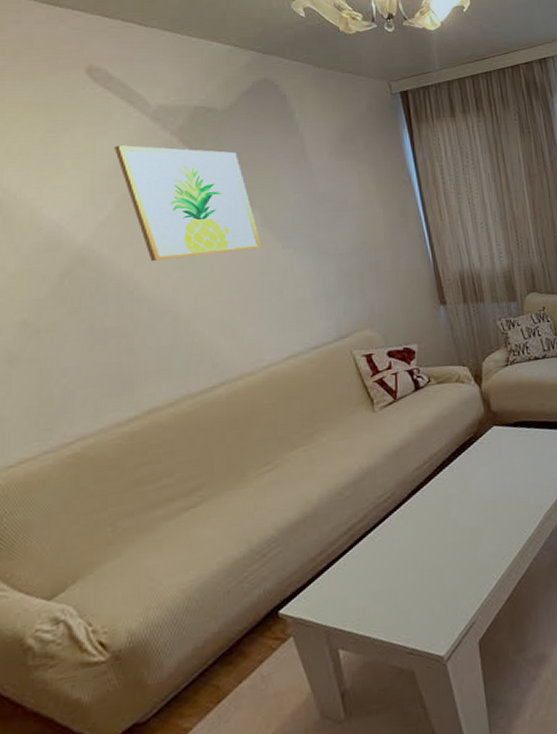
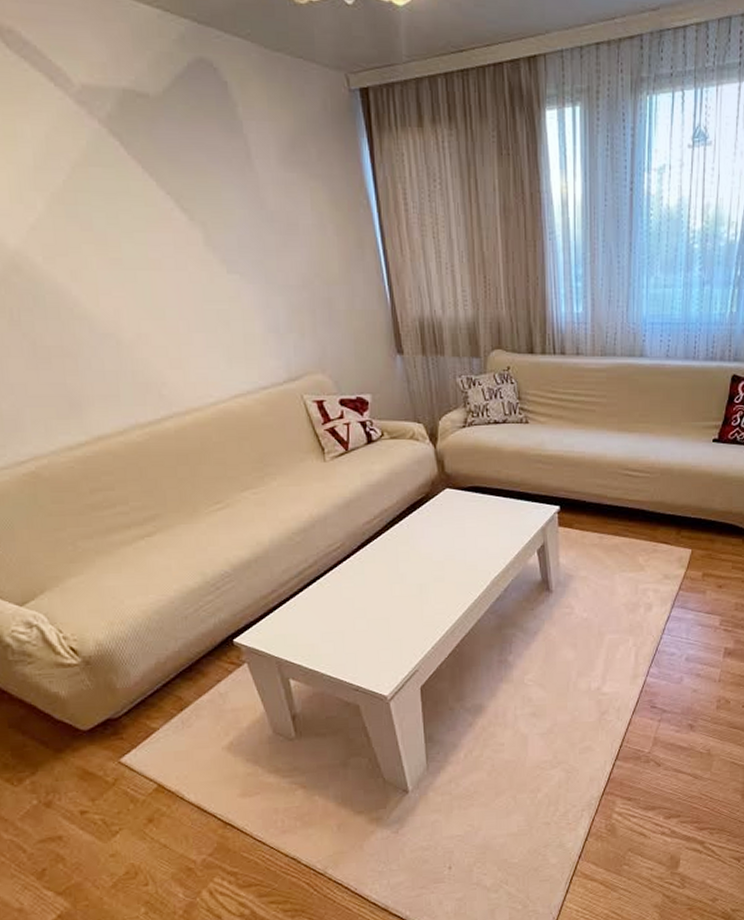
wall art: present [115,145,262,262] -> none [38,132,206,276]

